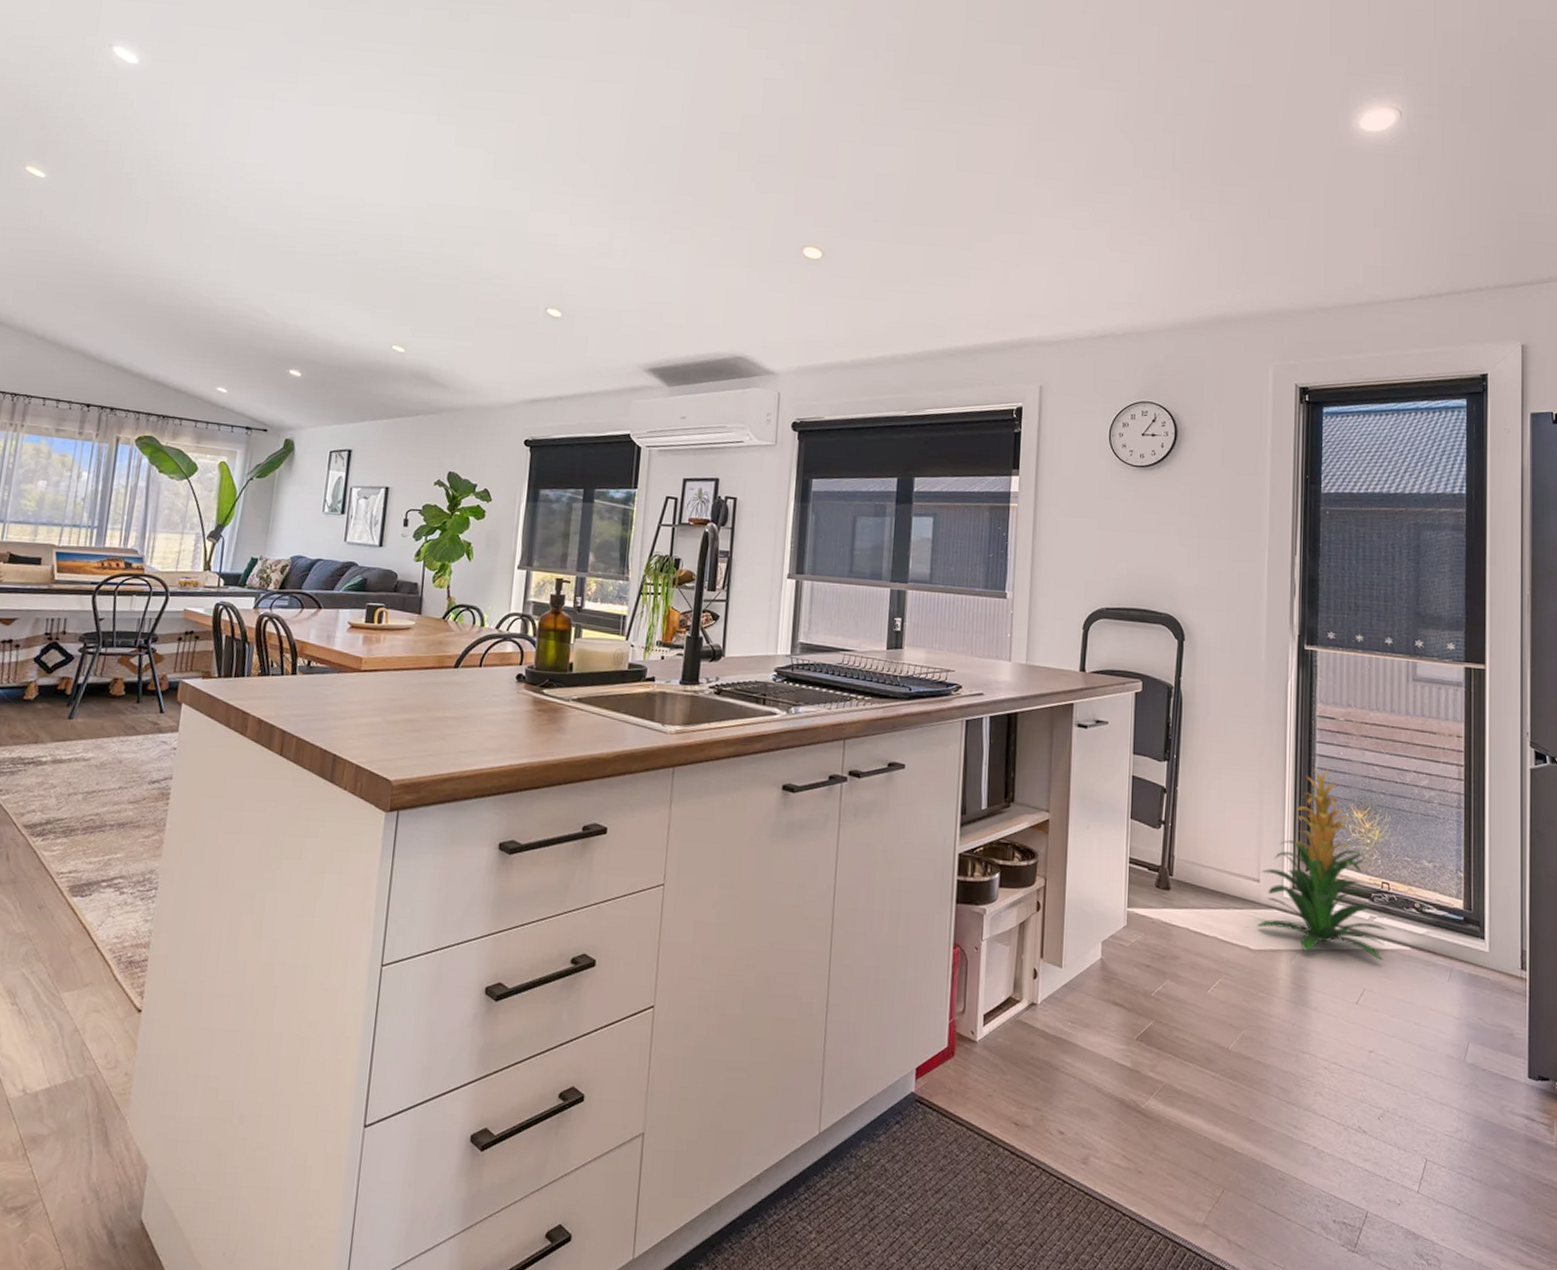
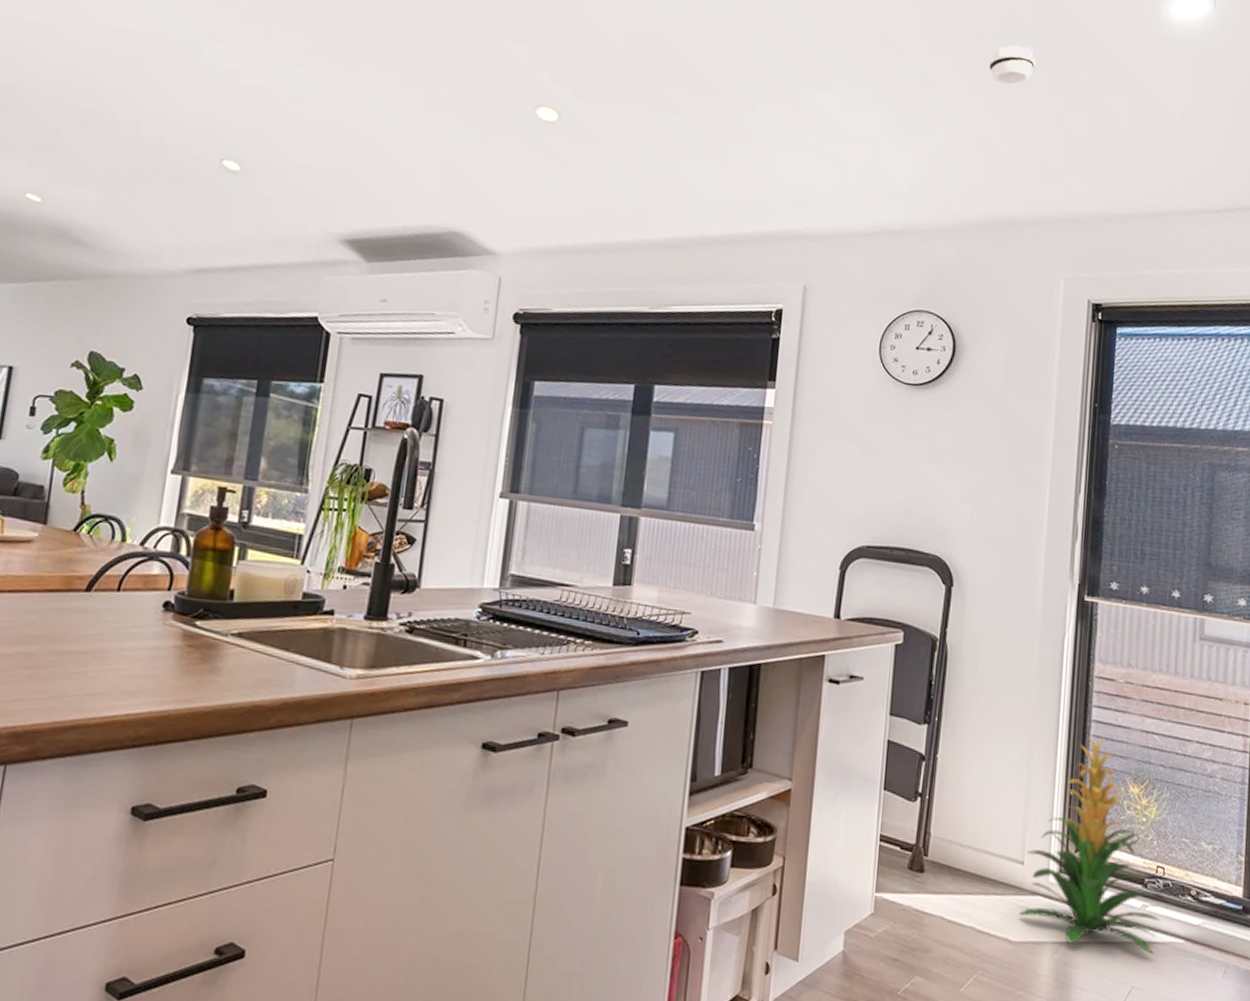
smoke detector: none [1196,165,1239,200] -> present [989,45,1036,85]

